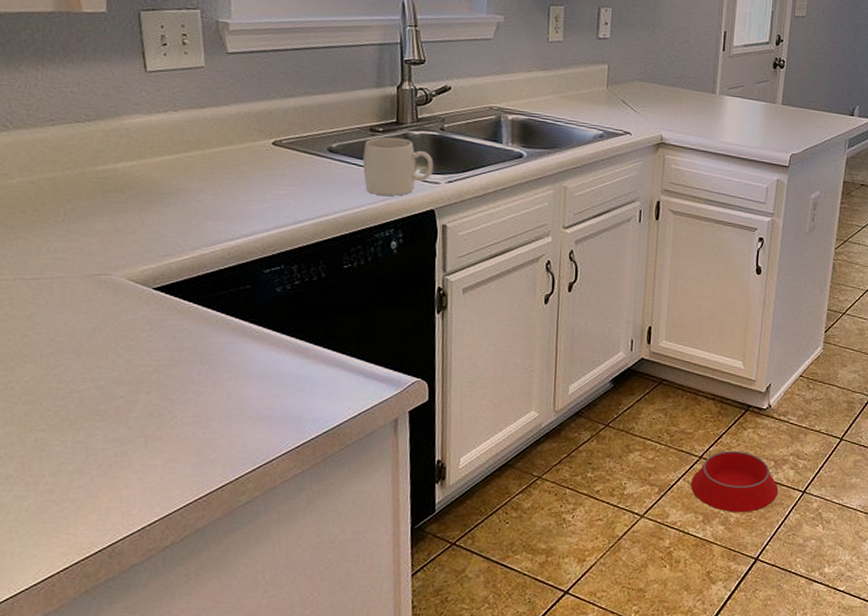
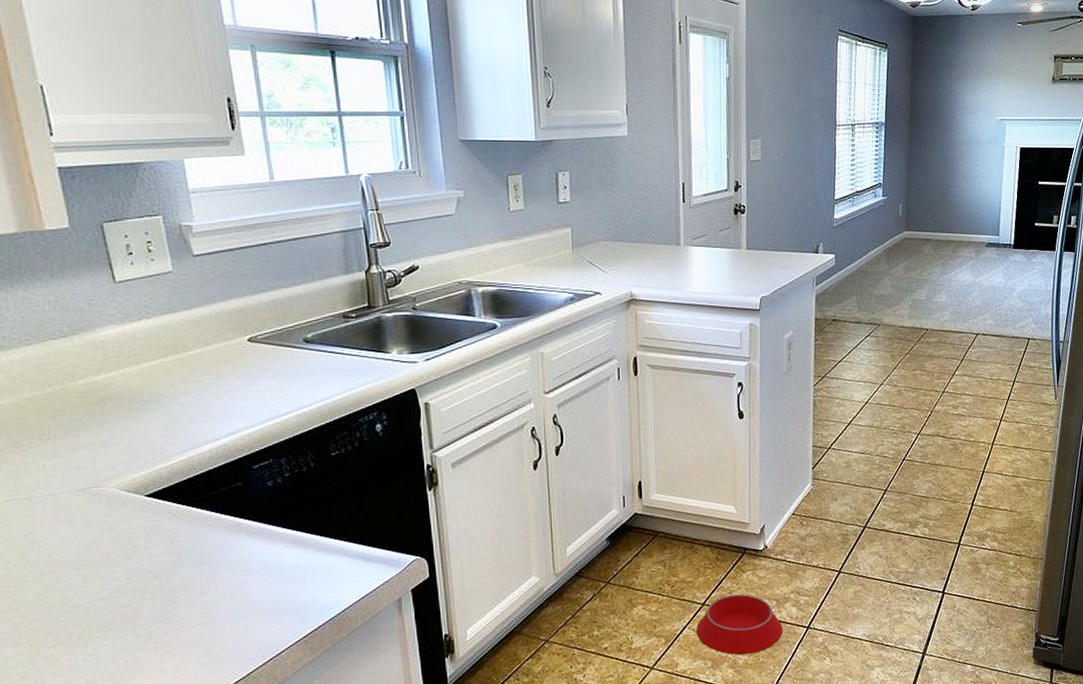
mug: present [362,137,434,197] -> none [338,321,410,381]

